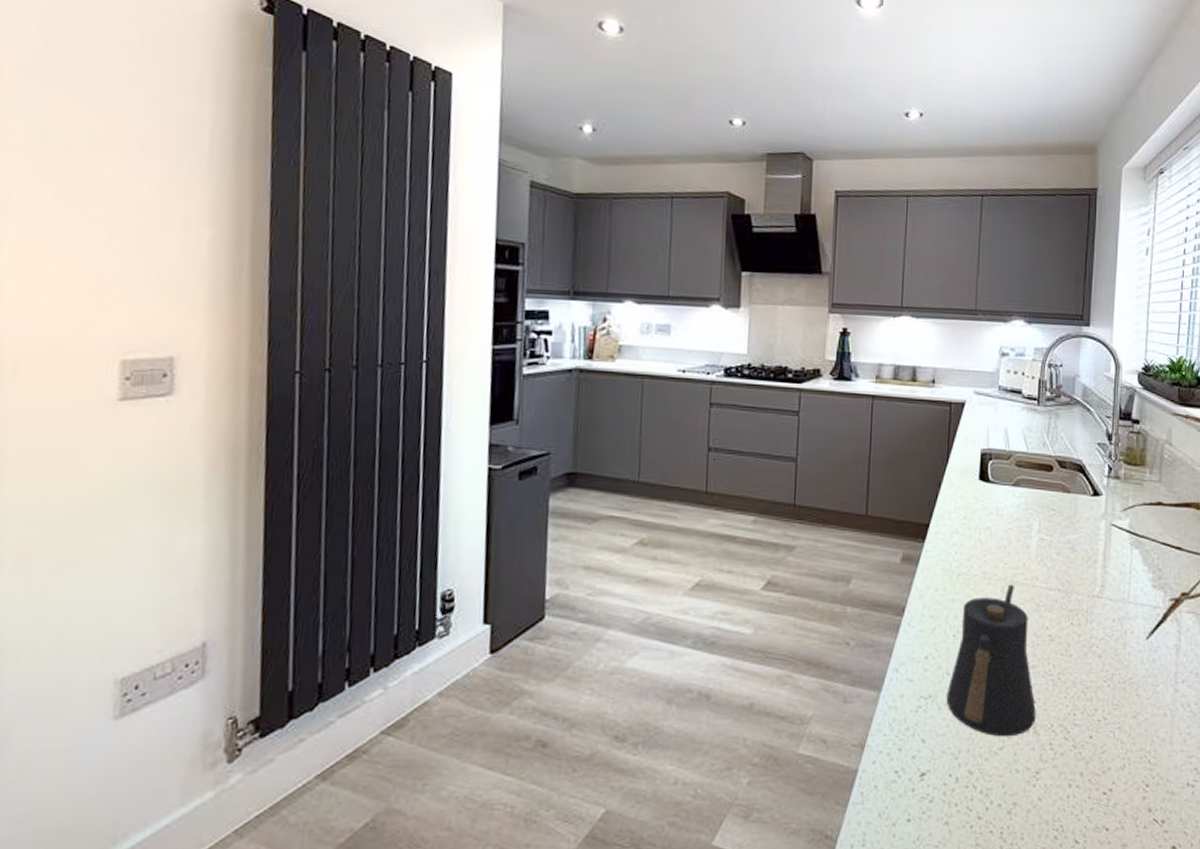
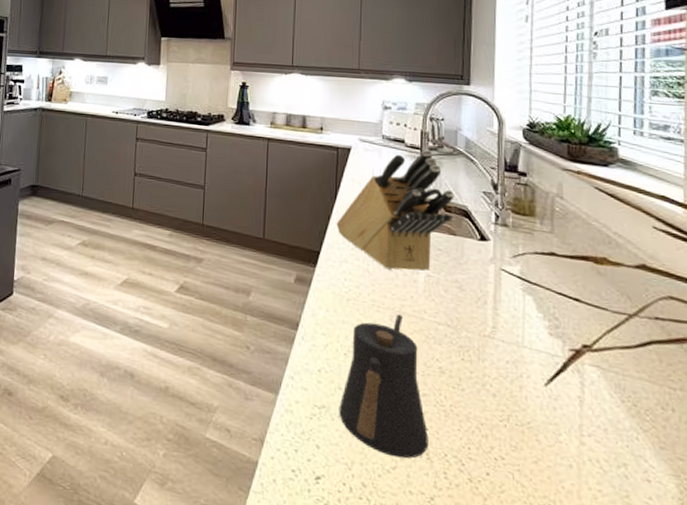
knife block: none [947,399,1070,537] -> present [336,149,455,271]

